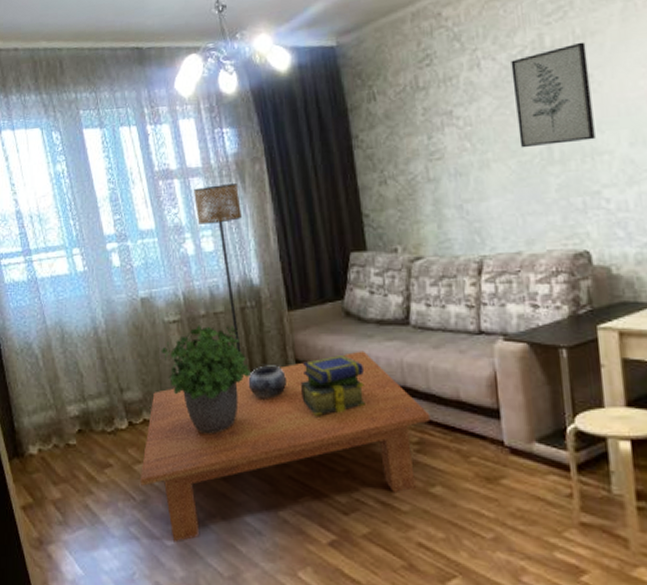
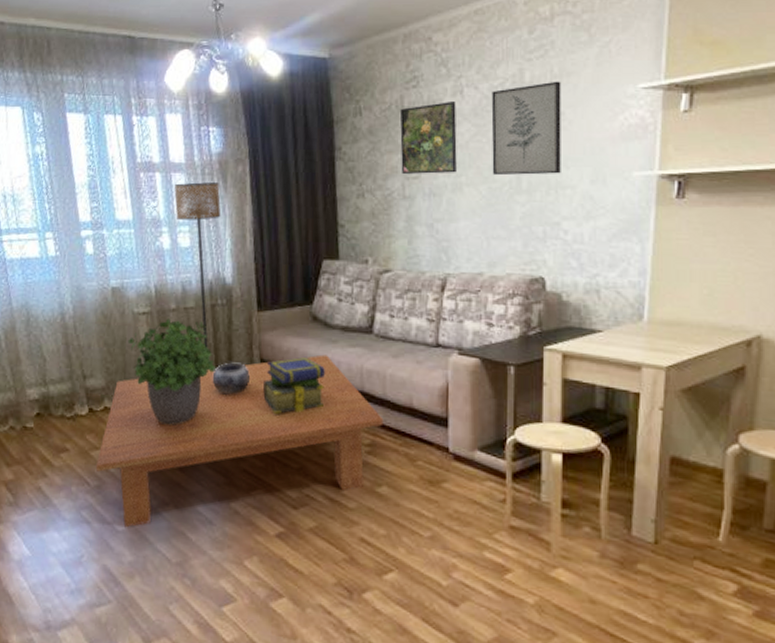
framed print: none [415,75,482,157] -> present [399,100,457,175]

